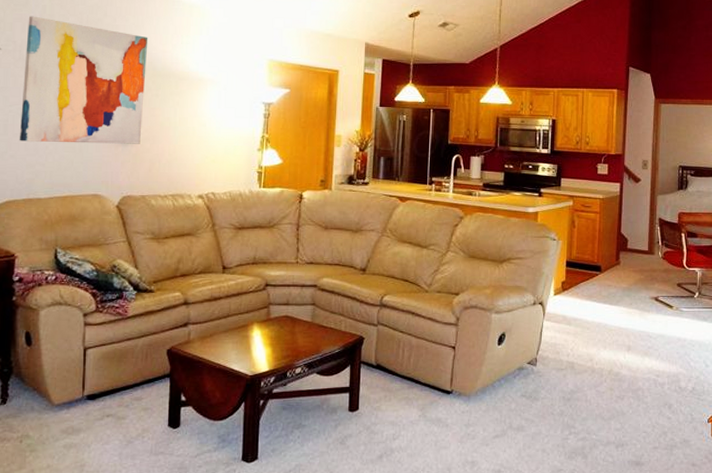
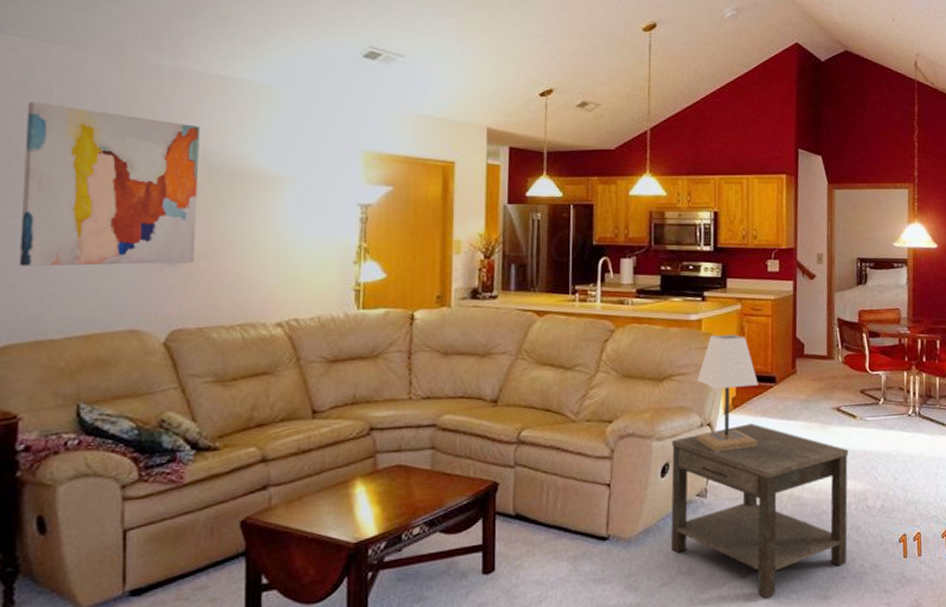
side table: none [505,306,664,459] -> present [671,424,849,599]
lamp: none [530,227,585,327] -> present [697,334,758,452]

